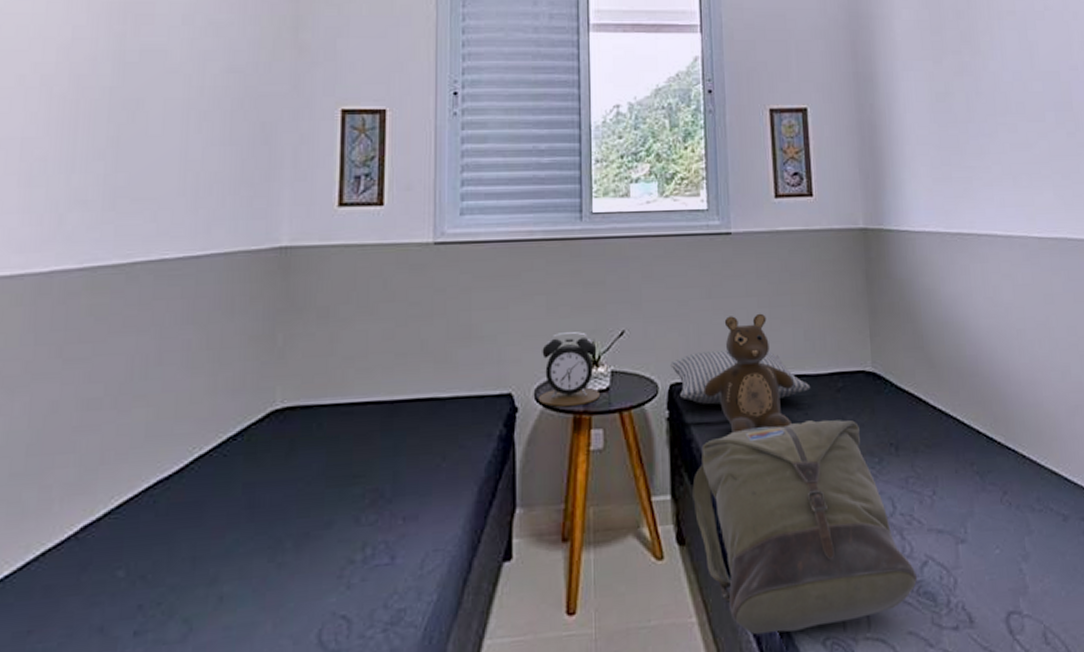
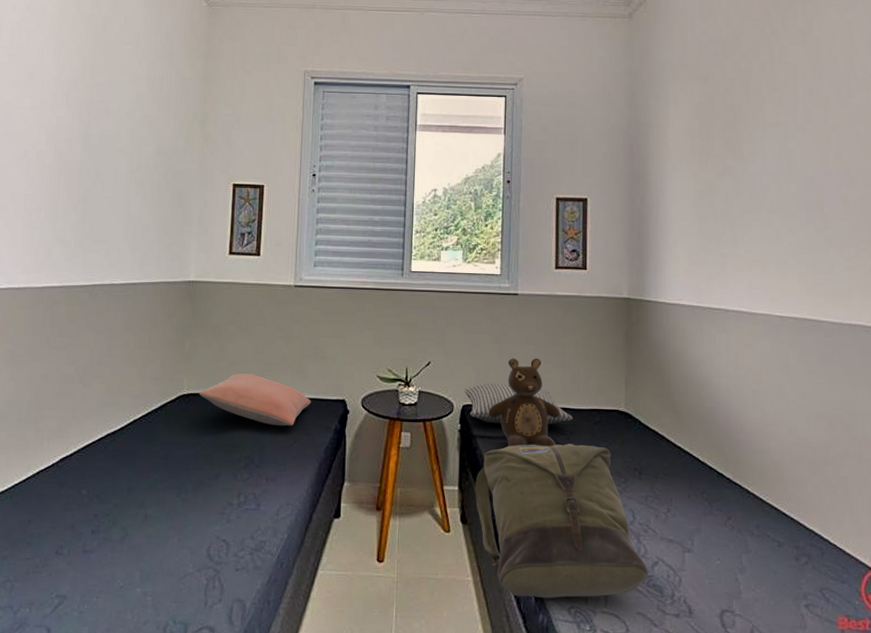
pillow: none [300,369,465,440] -> present [199,372,312,427]
alarm clock: present [538,332,601,407] -> none [364,359,410,413]

